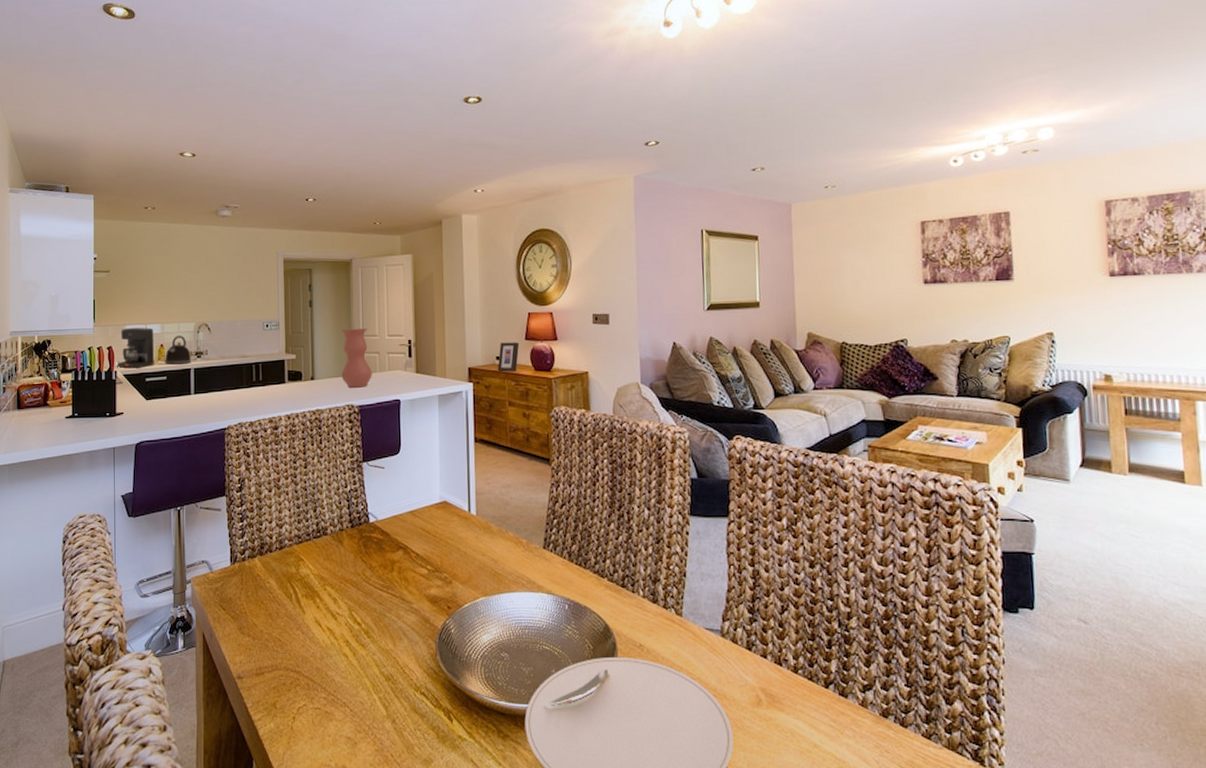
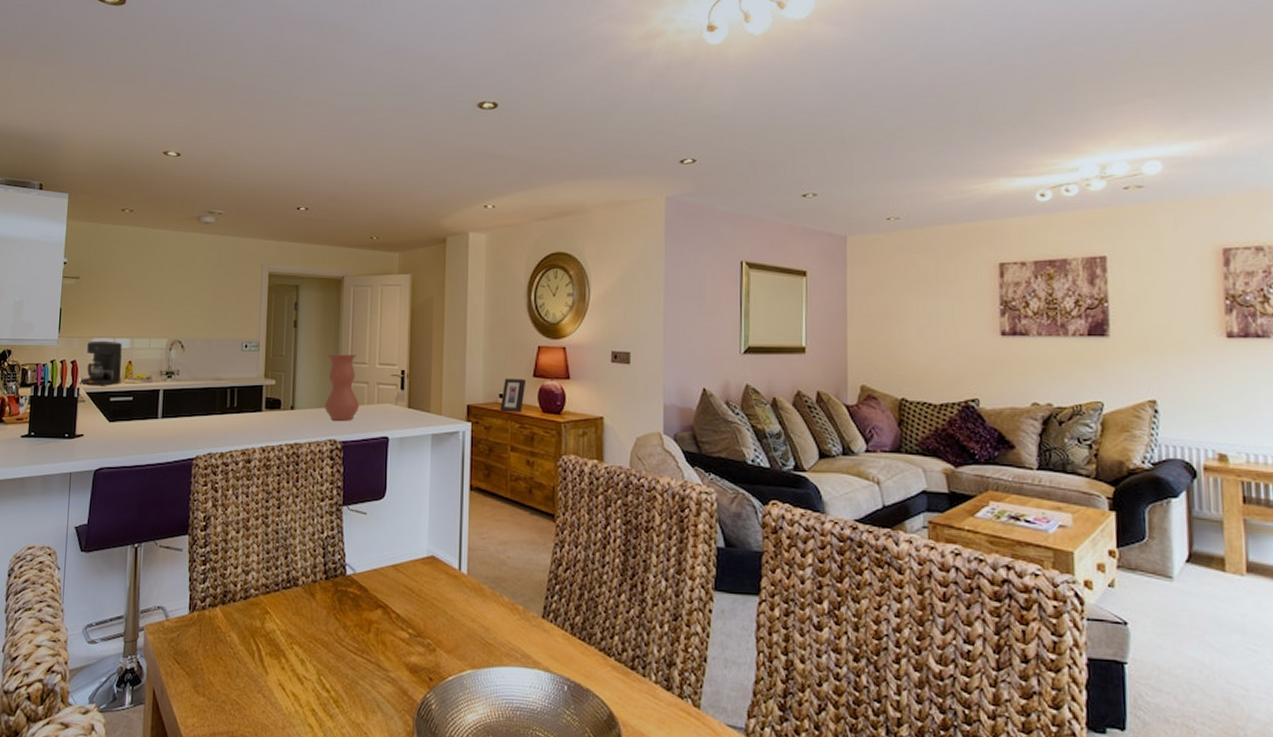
kettle: present [165,336,192,366] -> none [132,352,162,385]

